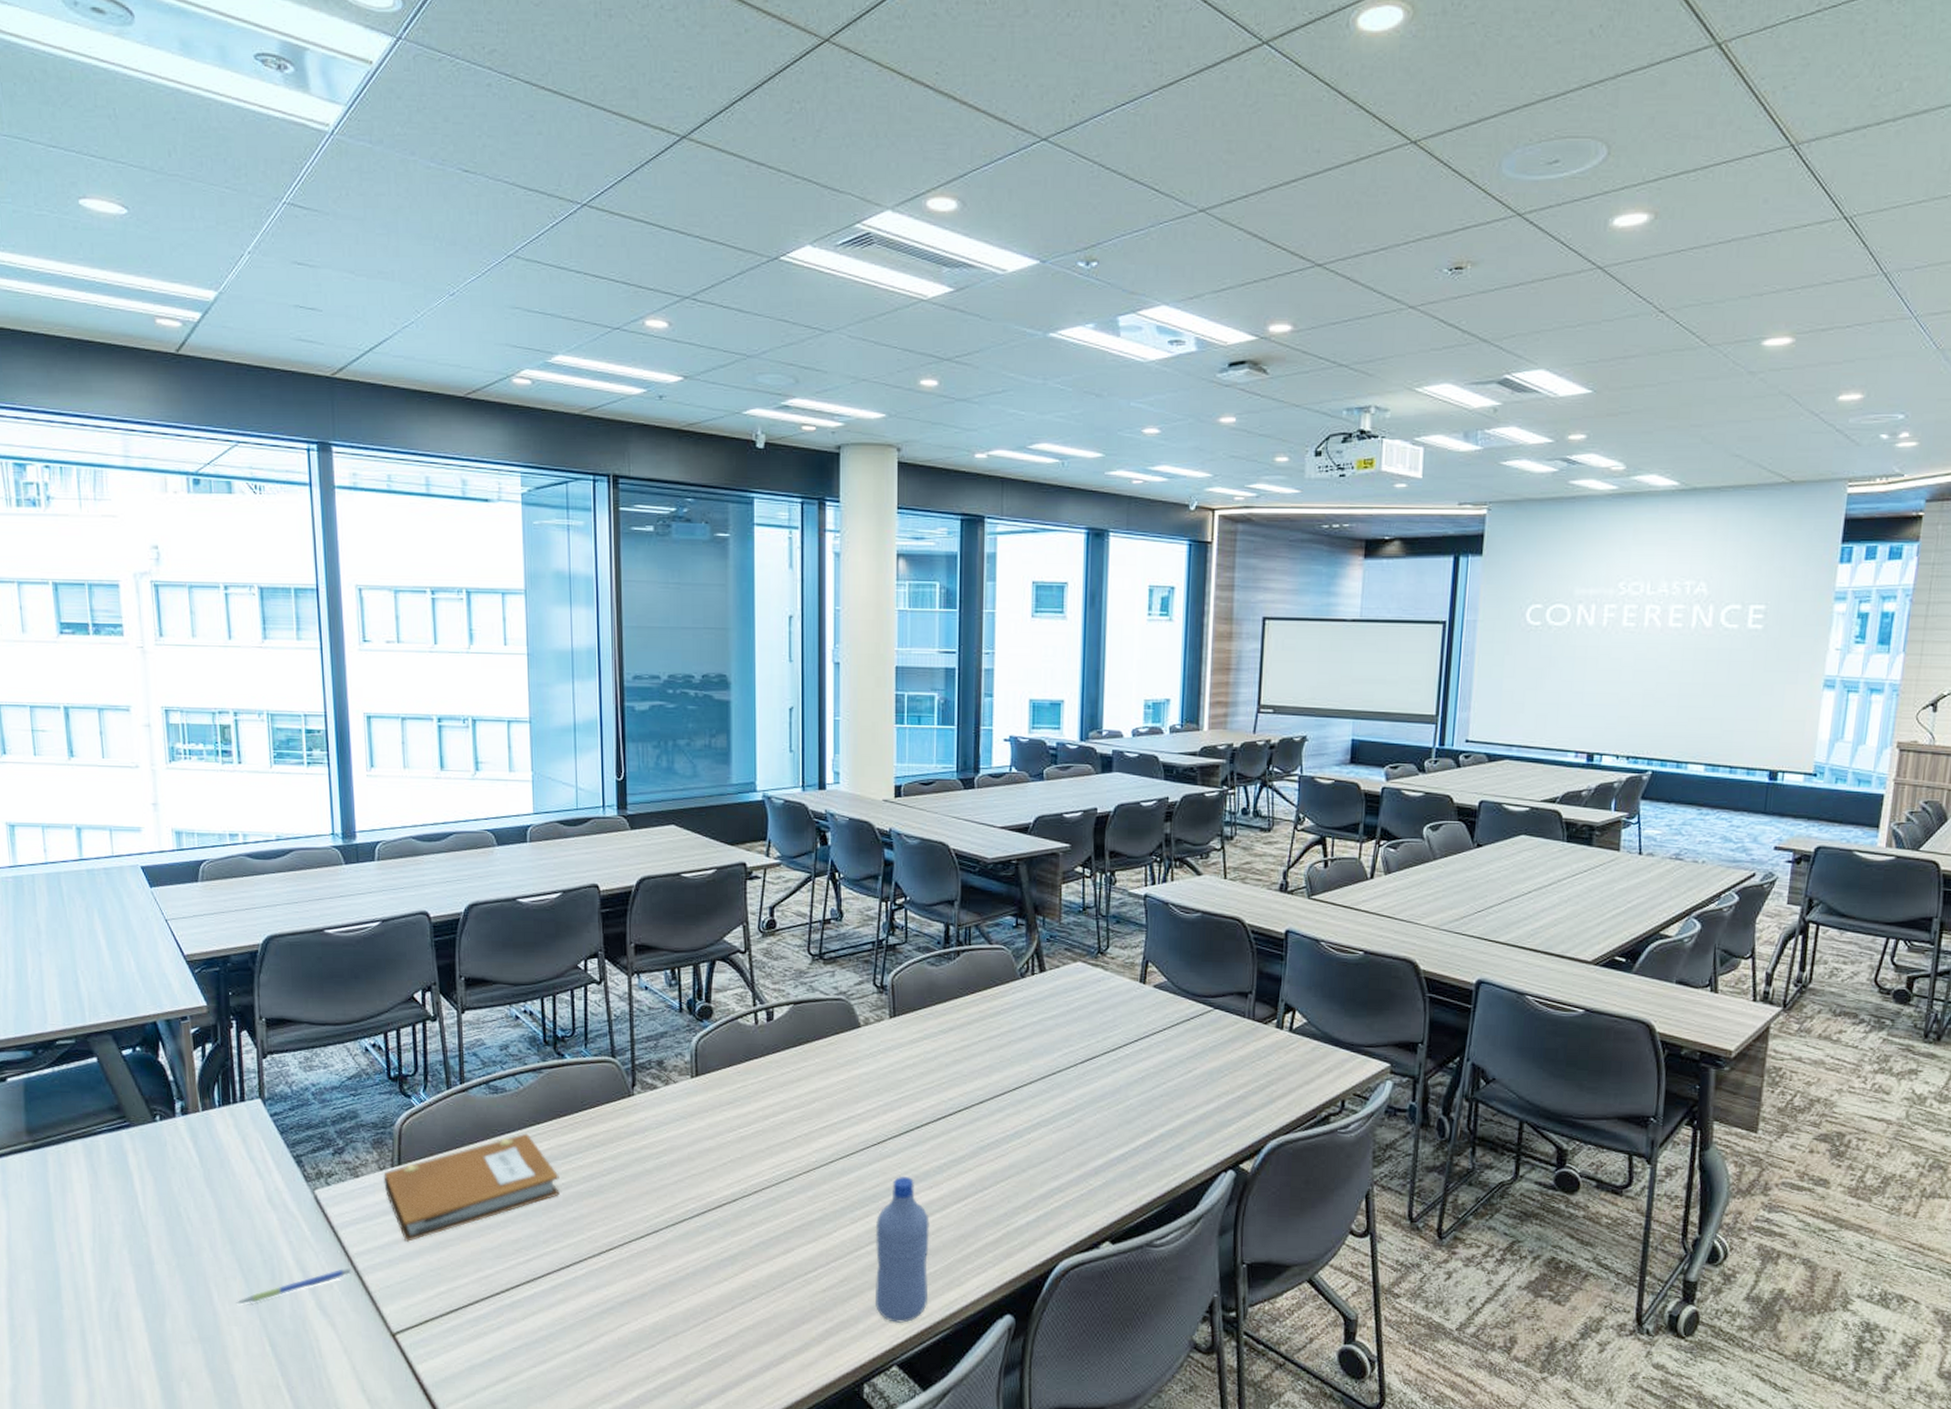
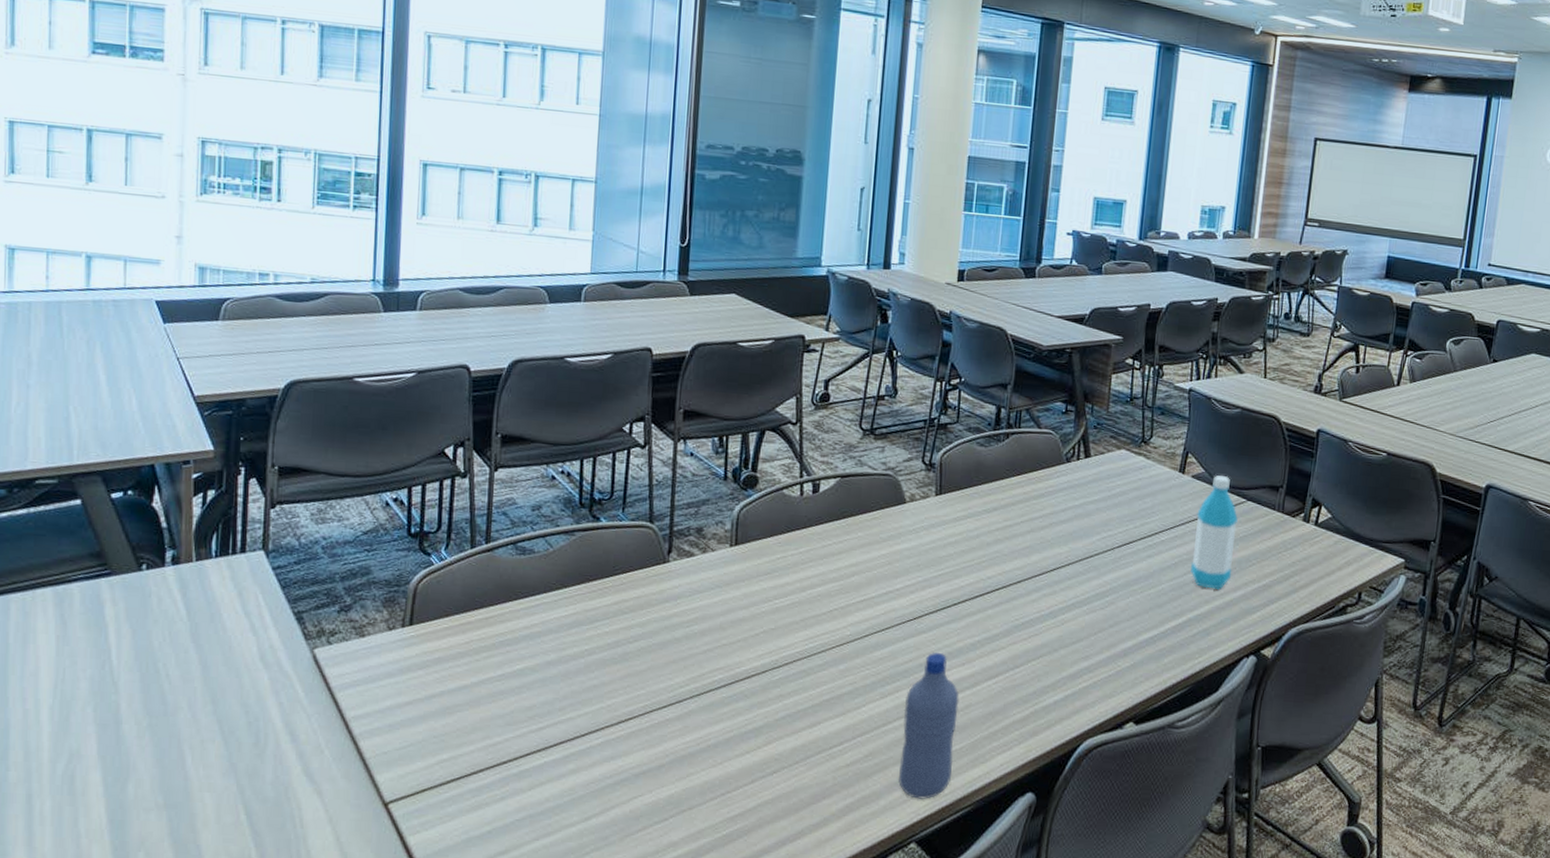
pen: present [236,1268,351,1305] -> none [211,732,345,770]
notebook: present [383,1133,560,1243] -> none [391,596,583,707]
water bottle: none [1158,983,1206,1103] -> present [1190,475,1238,590]

